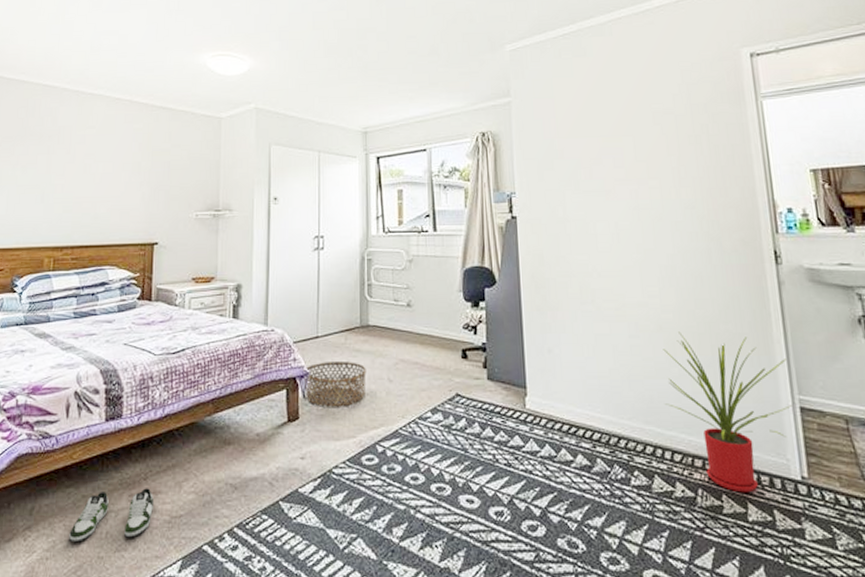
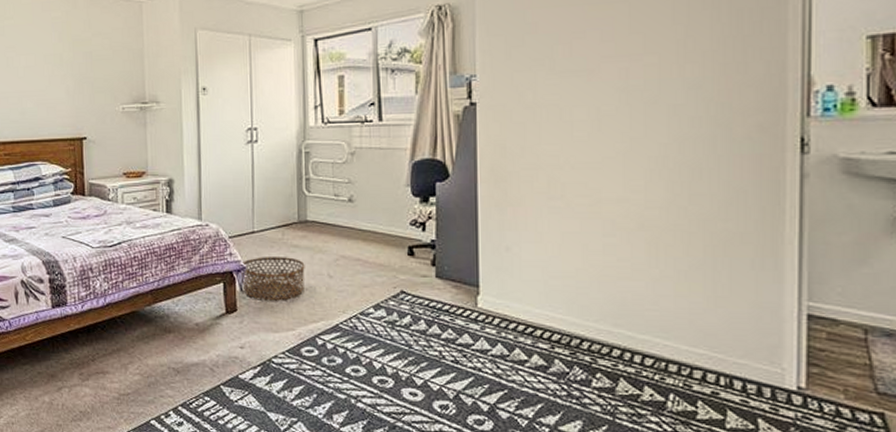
shoe: present [69,488,155,543] -> none [30,368,104,412]
house plant: present [663,331,792,493] -> none [640,230,798,400]

